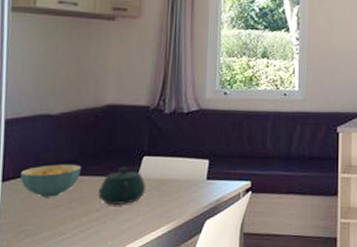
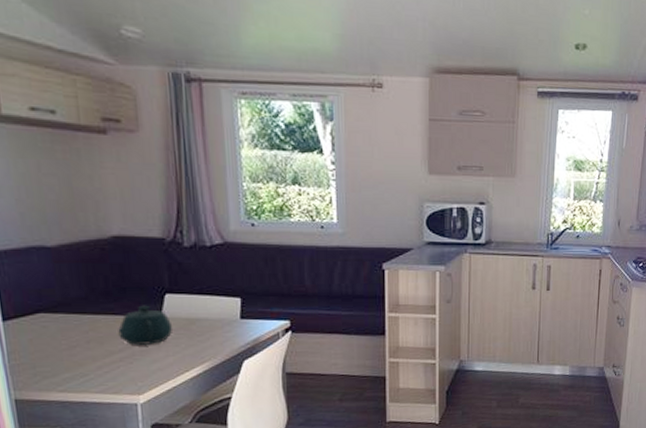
cereal bowl: present [20,164,82,197] -> none [23,302,95,338]

